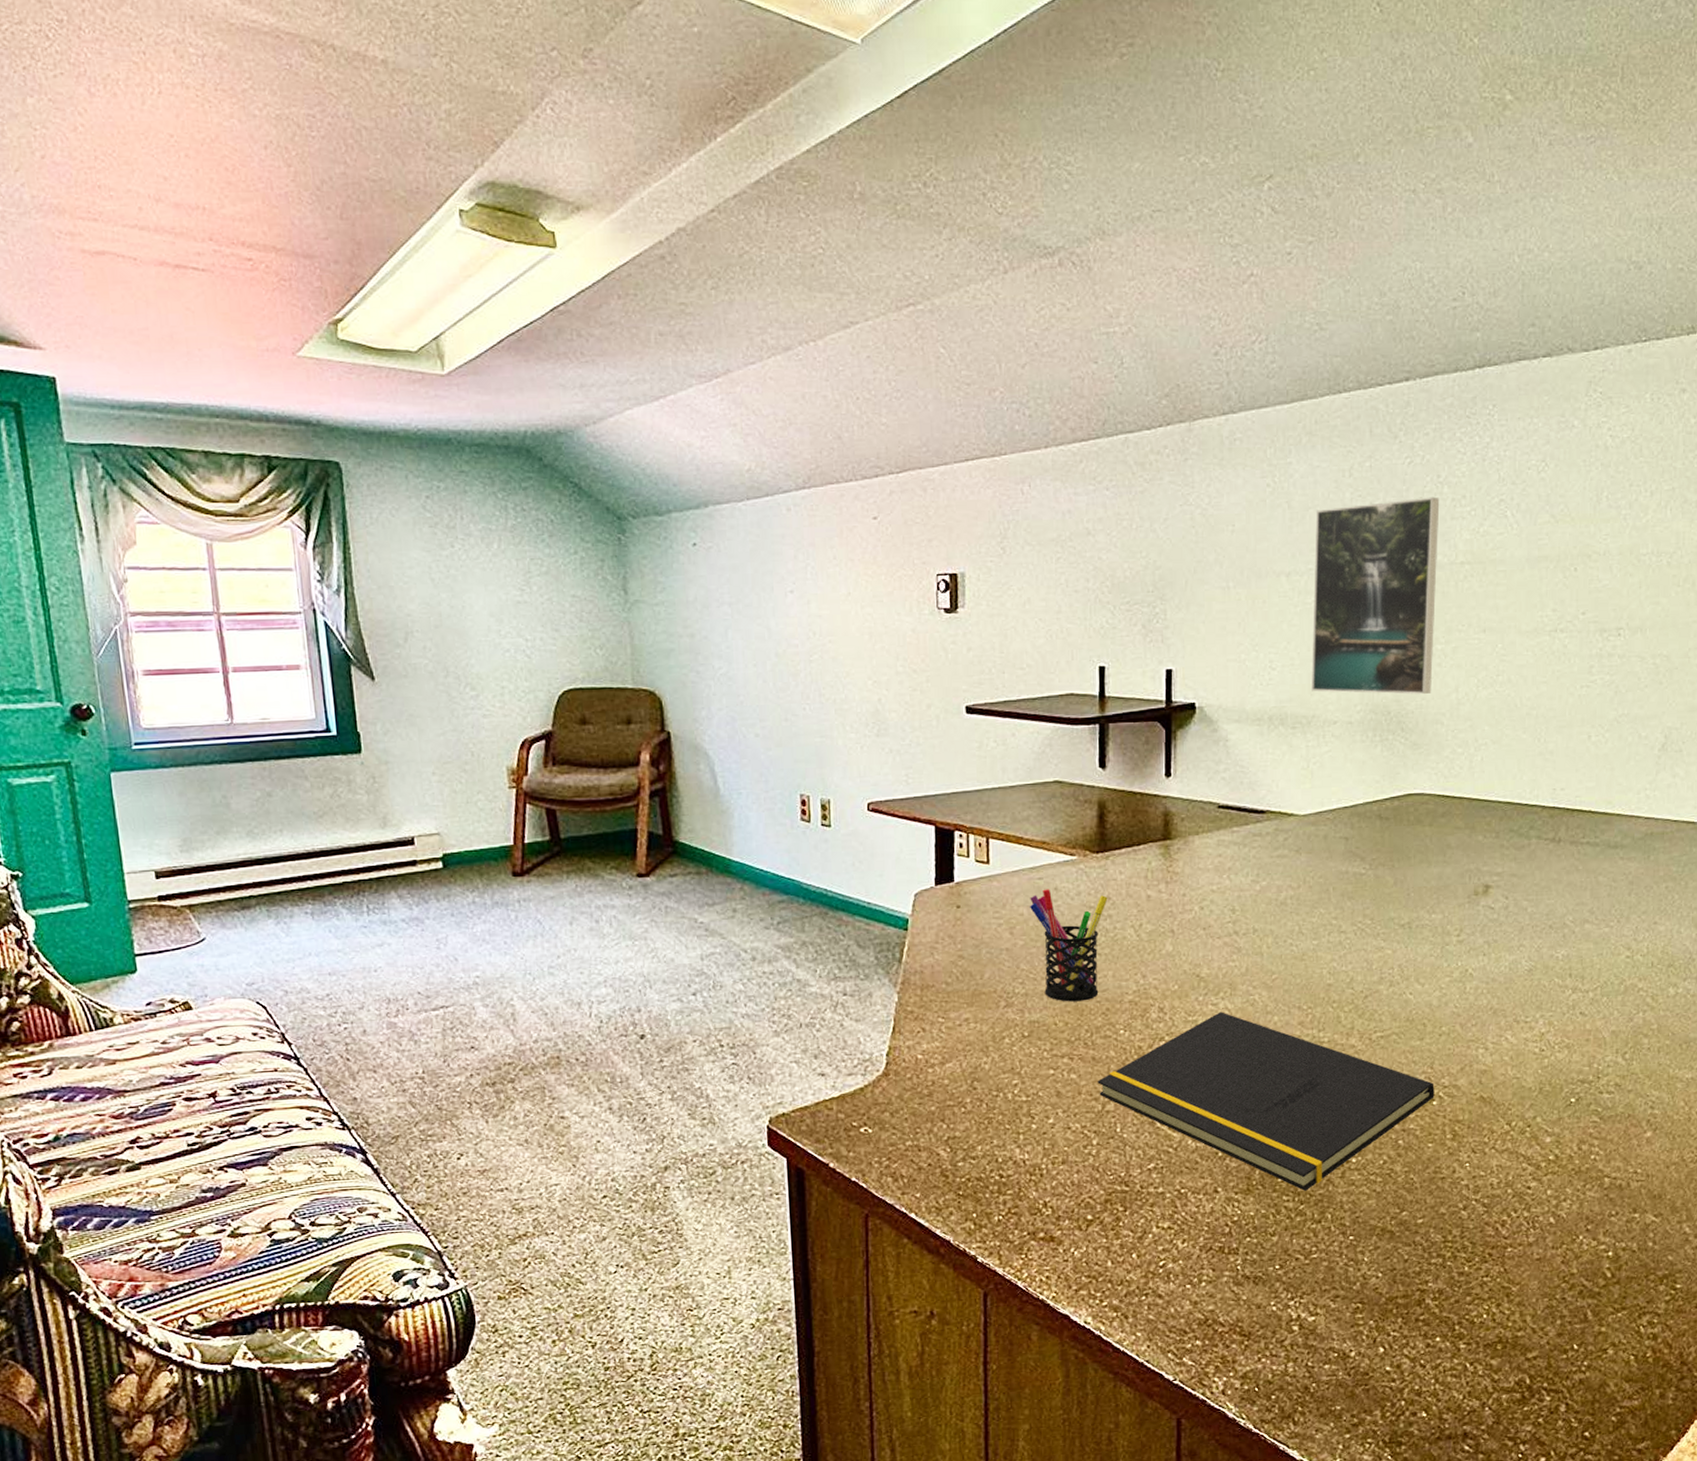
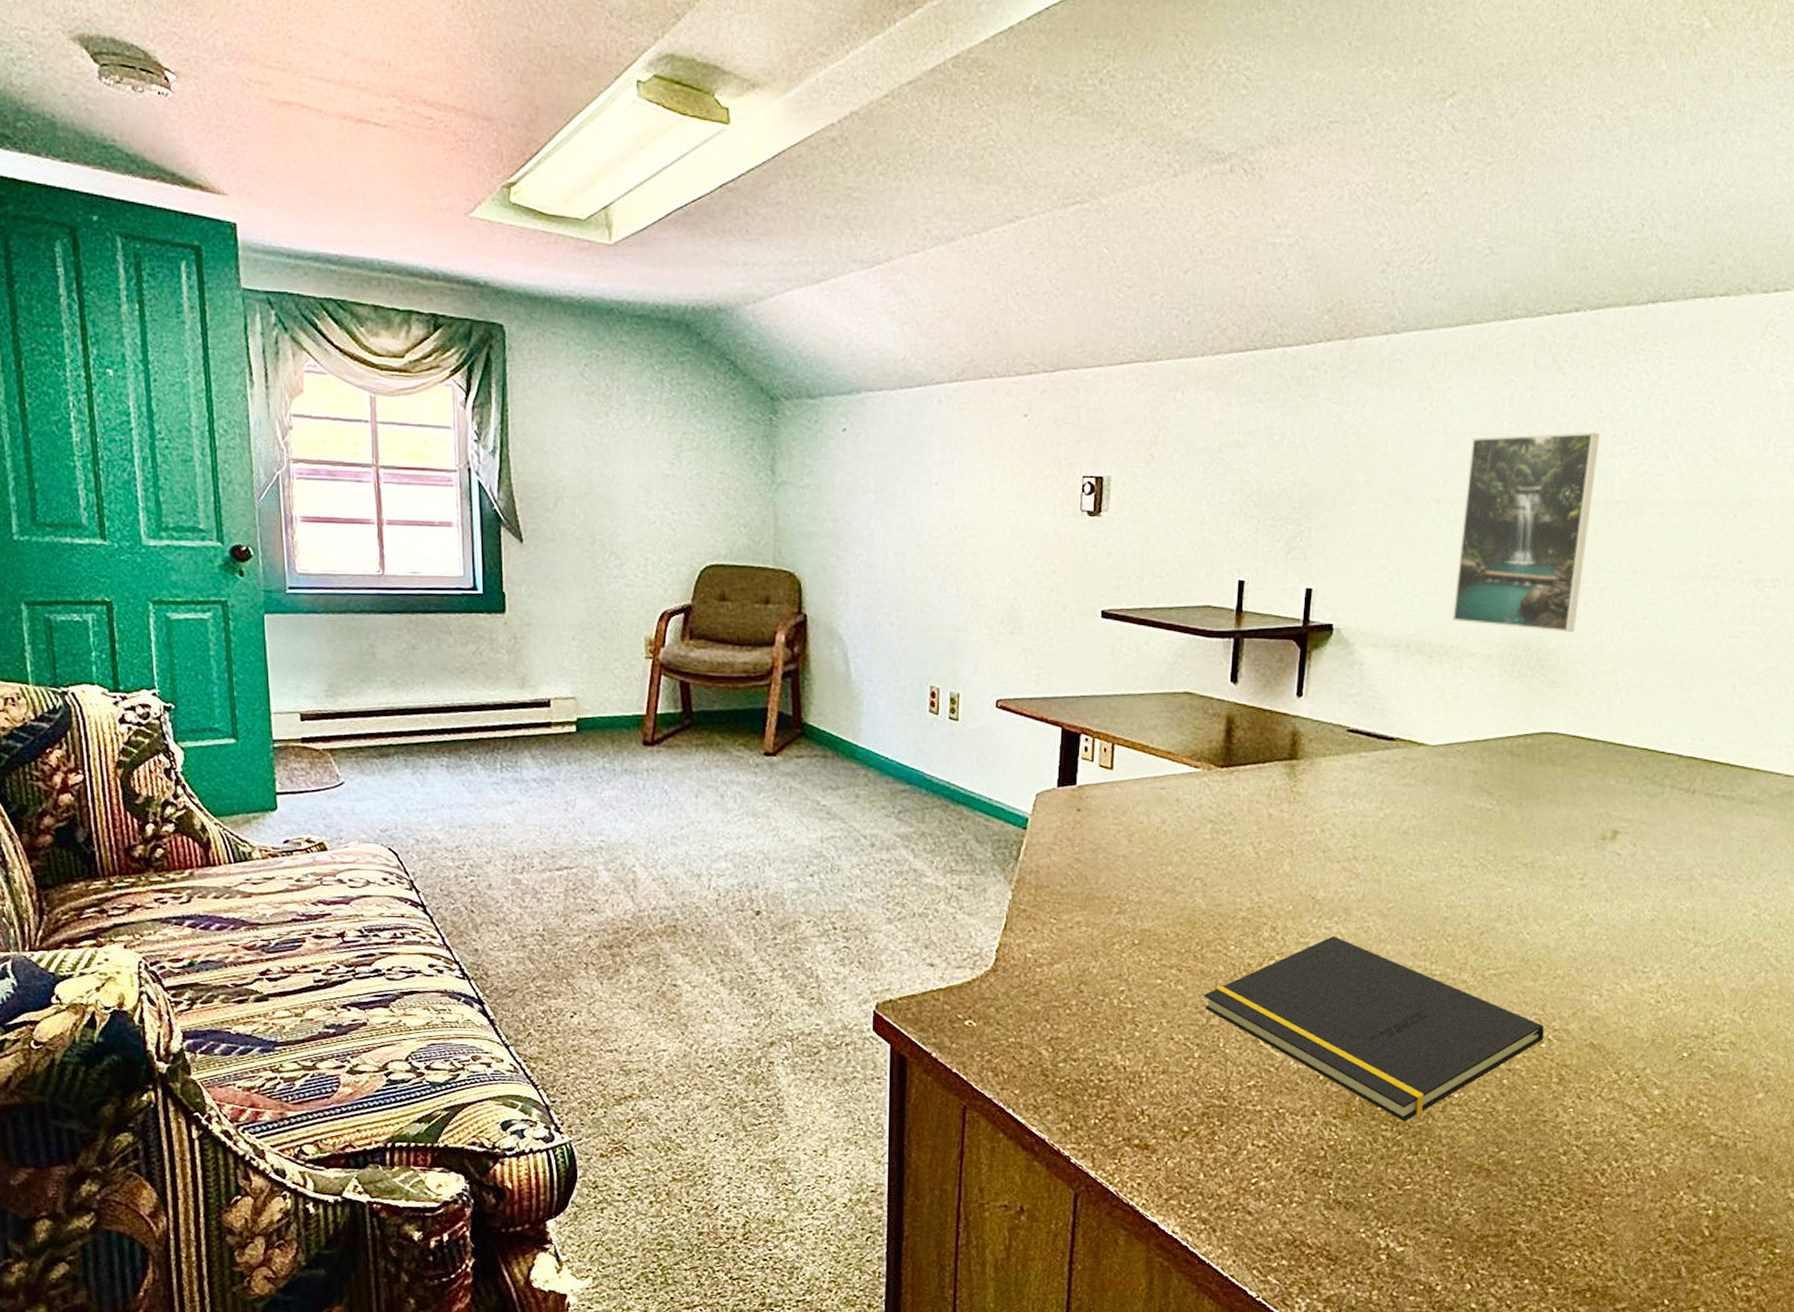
pen holder: present [1029,889,1108,1002] -> none [1149,799,1229,914]

